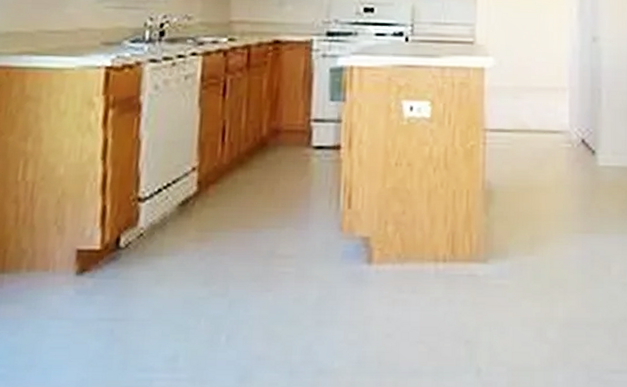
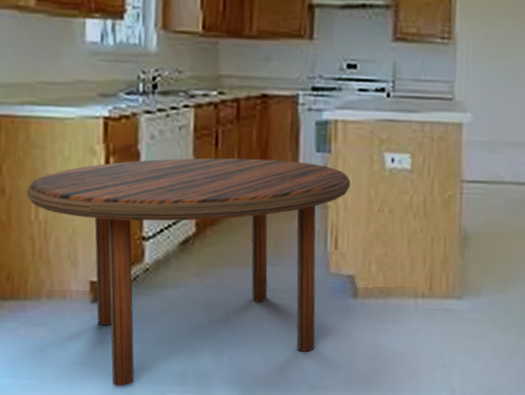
dining table: none [15,108,366,375] -> present [27,158,351,387]

